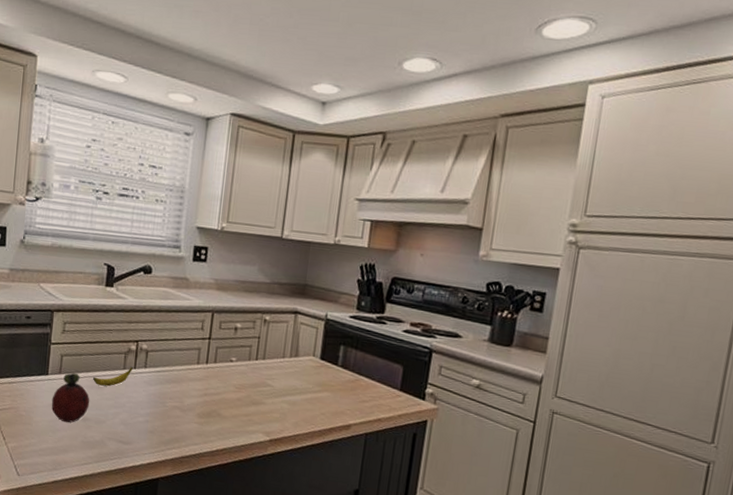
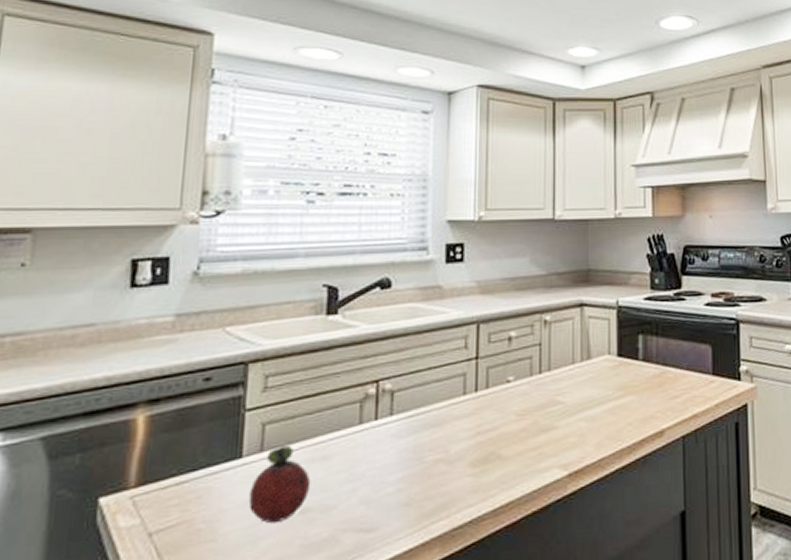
banana: present [92,366,133,387] -> none [313,417,373,455]

